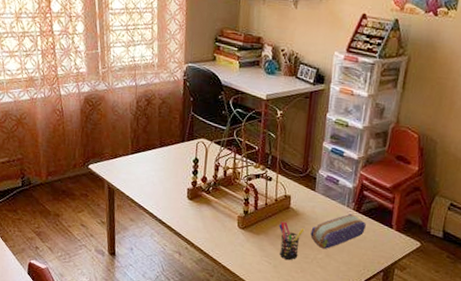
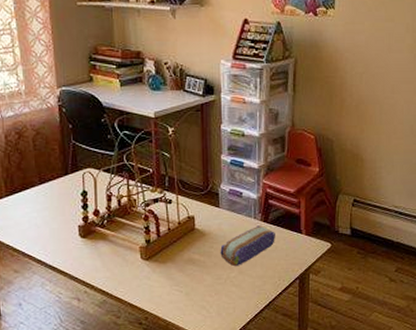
pen holder: present [279,221,305,261] -> none [186,244,214,285]

